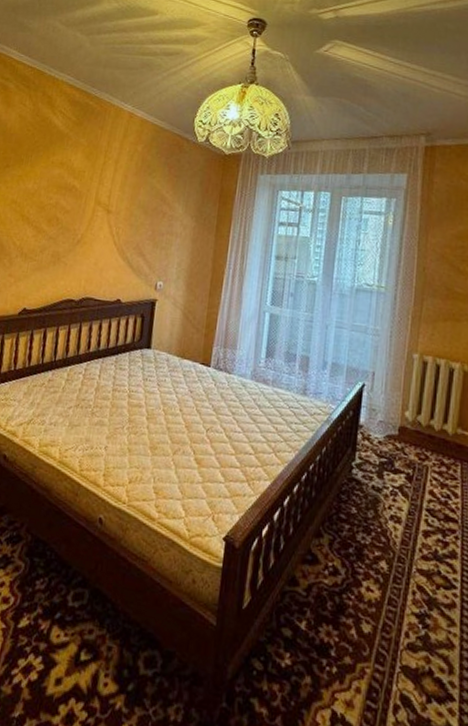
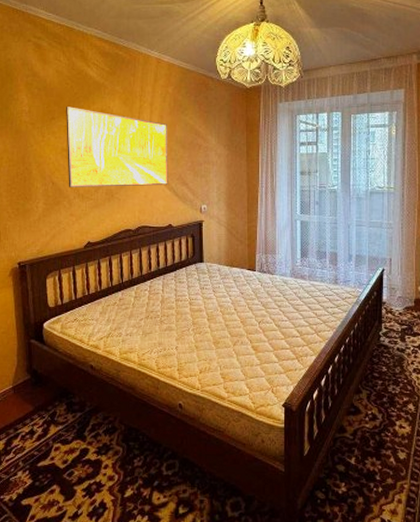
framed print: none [12,155,131,255] -> present [66,107,168,187]

